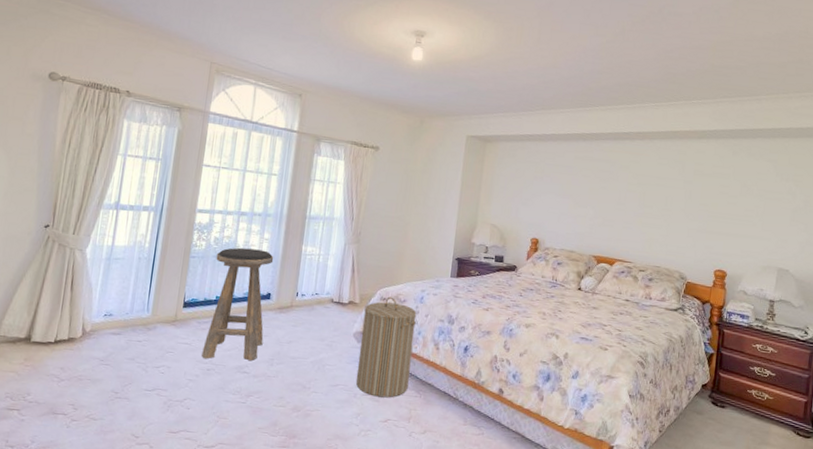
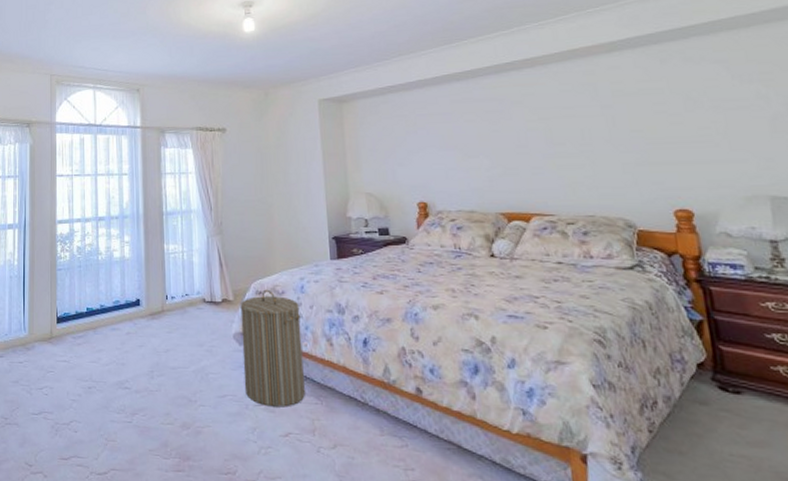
stool: present [202,247,274,361] -> none [81,254,140,377]

